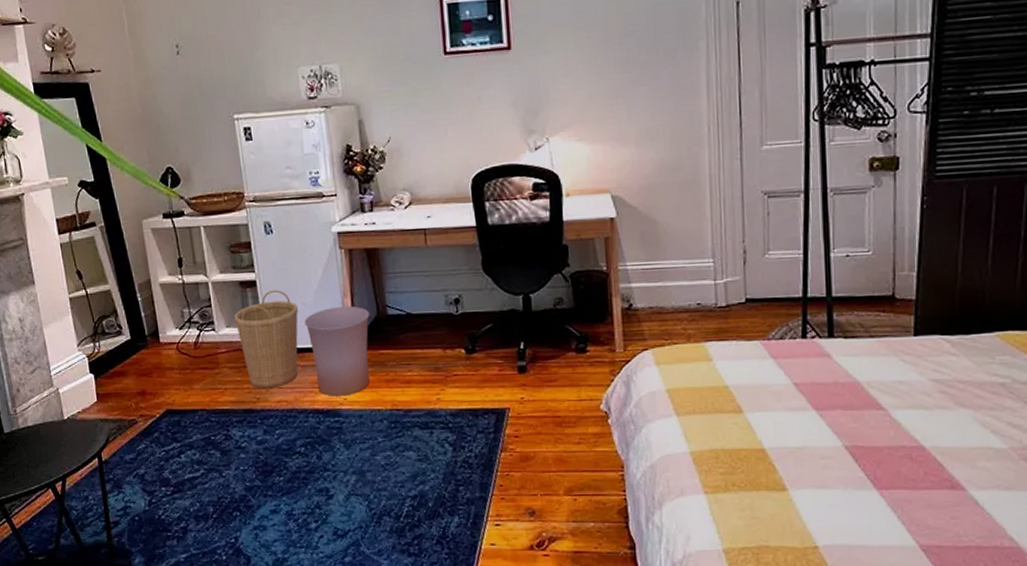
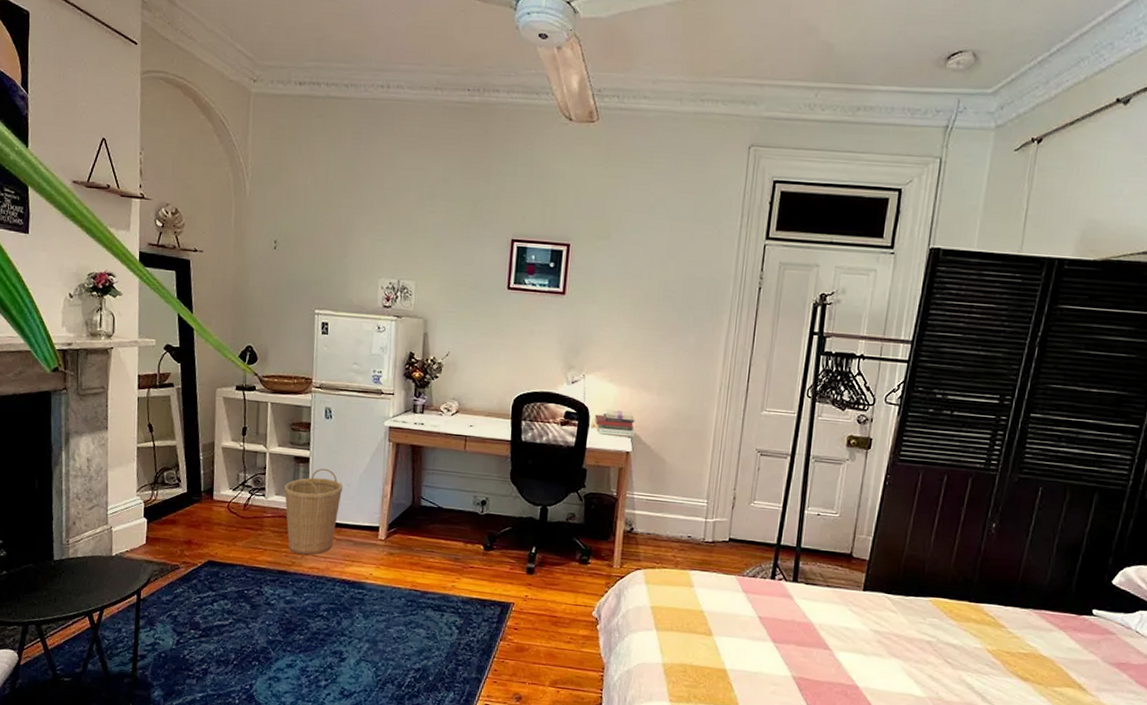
waste bin: present [304,306,370,396] -> none [346,491,406,572]
books: none [567,171,617,203] -> present [594,408,635,438]

